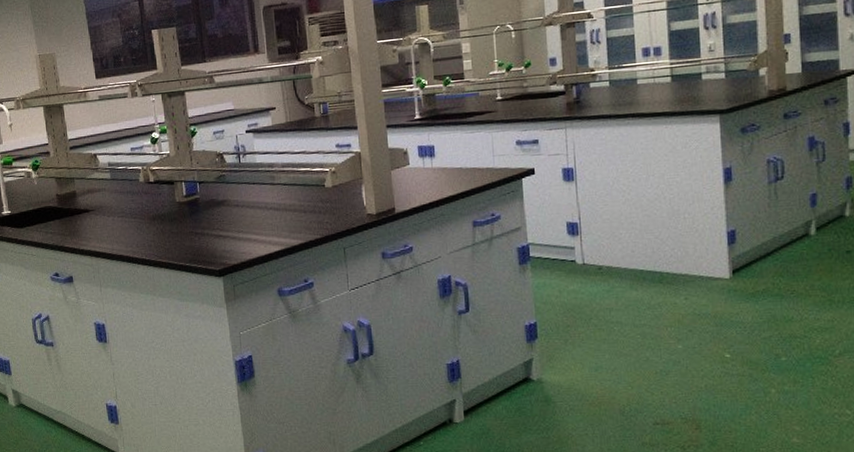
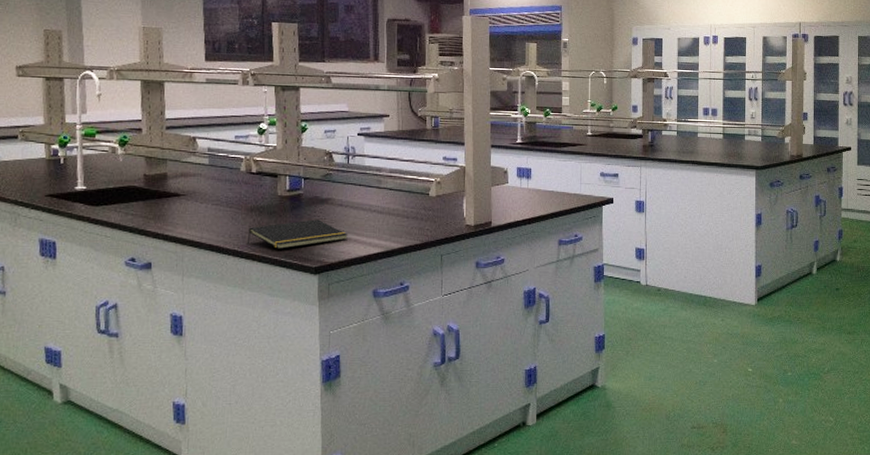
notepad: none [153,222,247,255] -> present [248,219,348,249]

